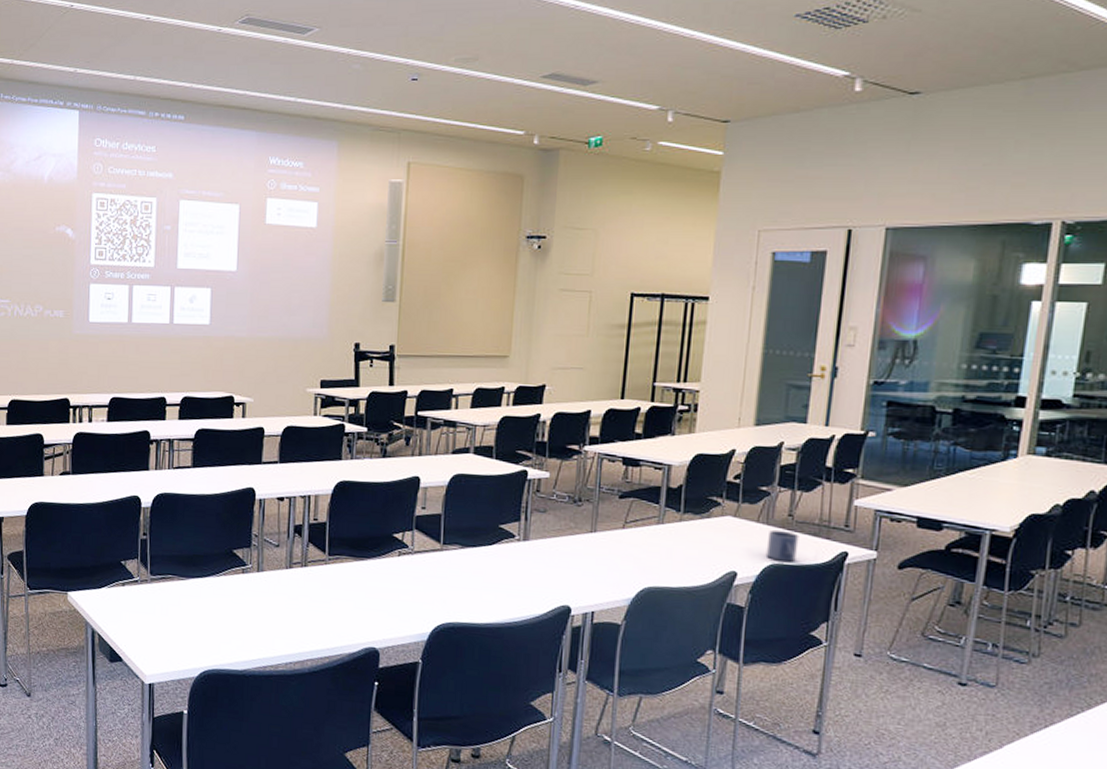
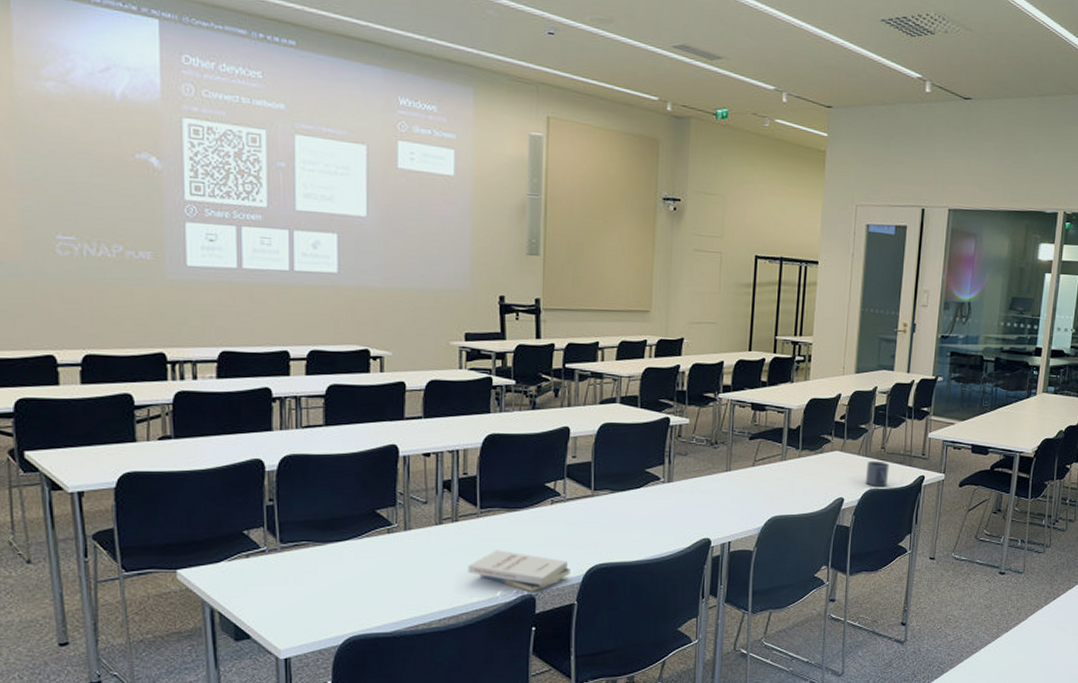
books: none [314,598,416,645] -> present [468,550,570,592]

